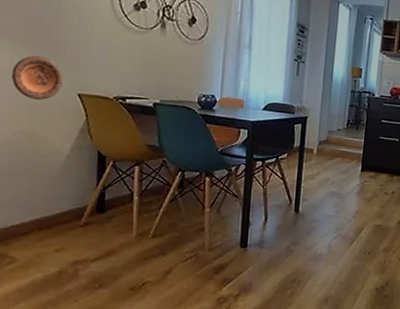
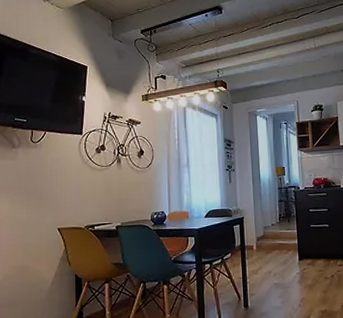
decorative plate: present [12,55,64,100] -> none [9,202,47,238]

